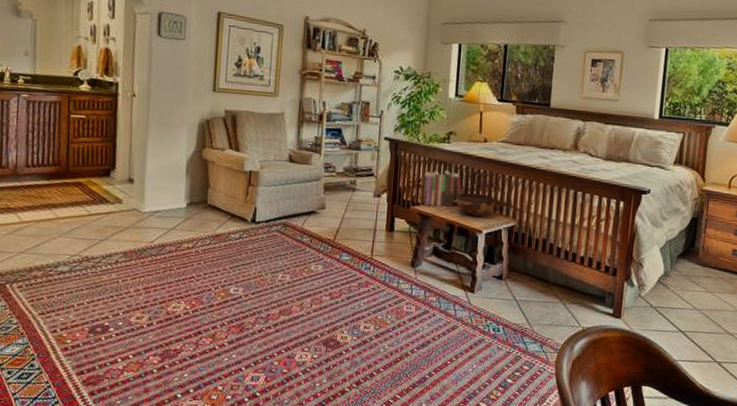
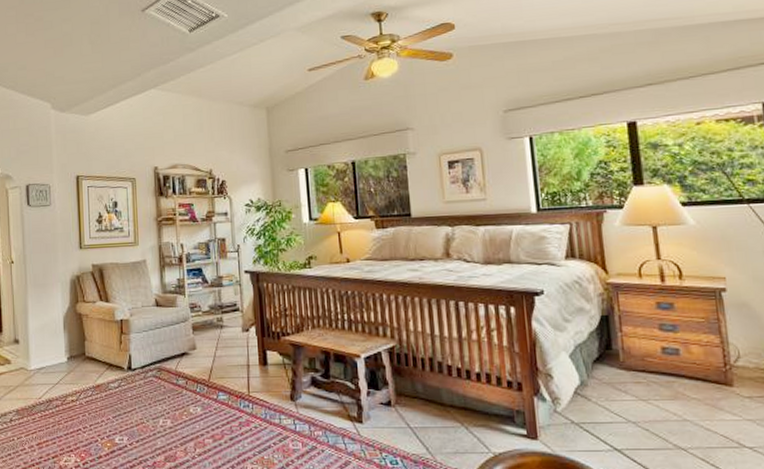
books: present [422,171,463,208] -> none [290,296,333,335]
decorative bowl: present [456,192,496,218] -> none [327,315,370,342]

